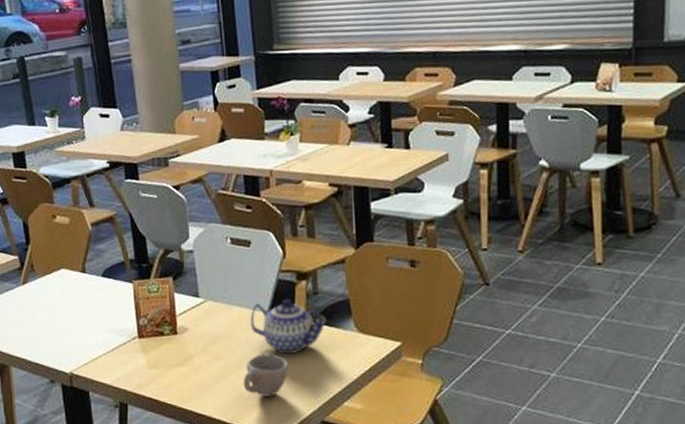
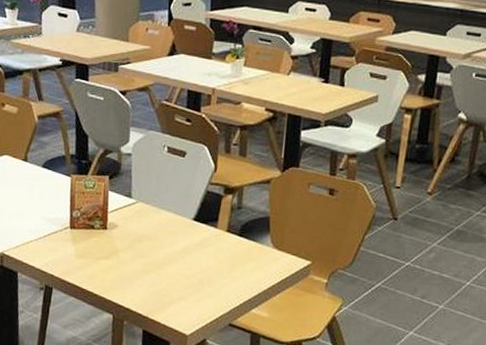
cup: present [243,354,290,396] -> none [162,257,207,296]
teapot: present [250,299,326,355] -> none [175,209,246,261]

